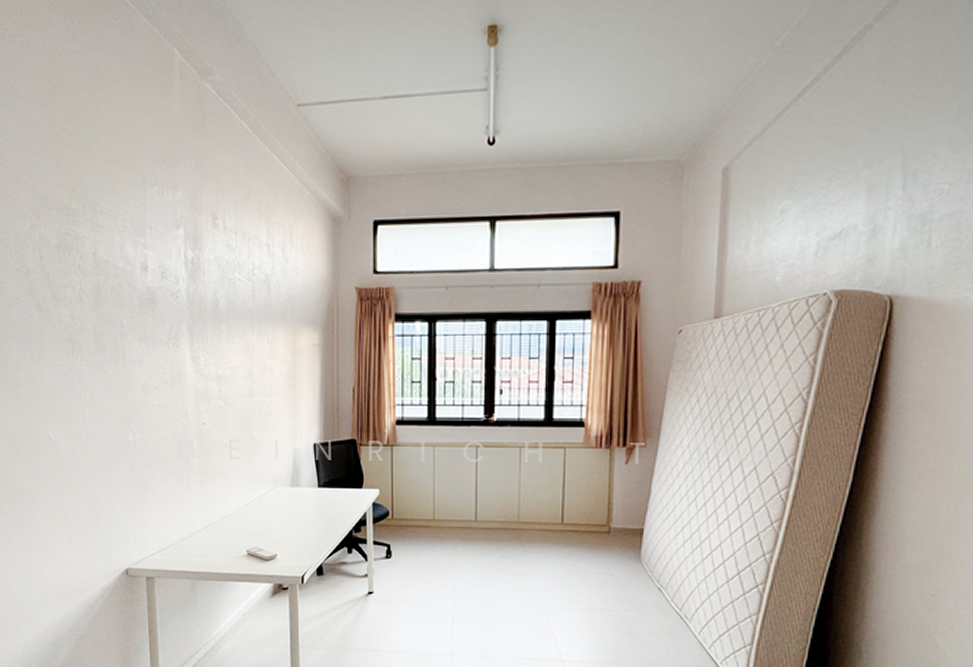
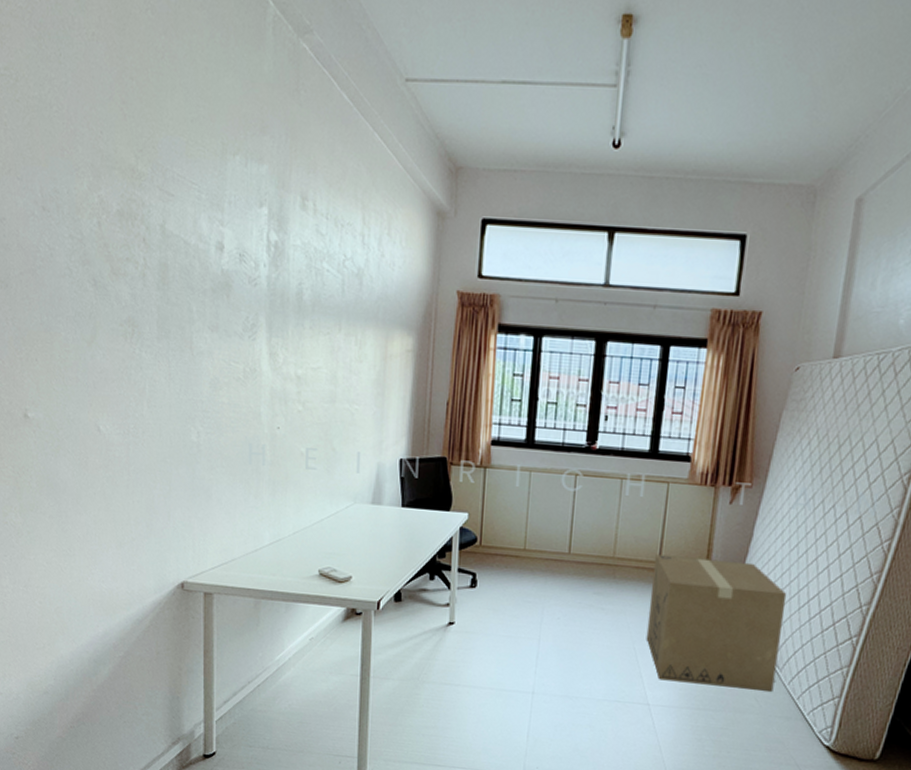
cardboard box: none [555,516,689,642] -> present [646,554,787,692]

